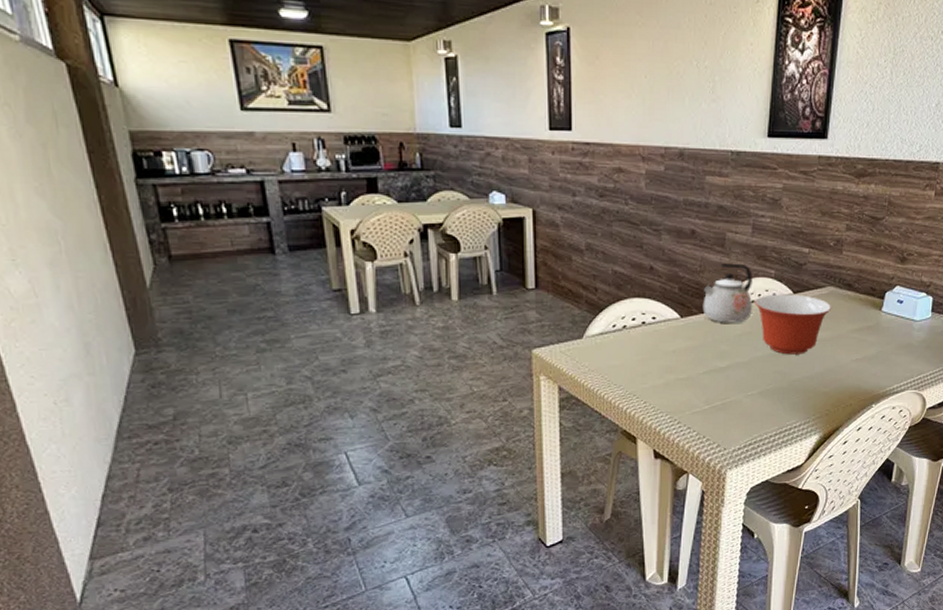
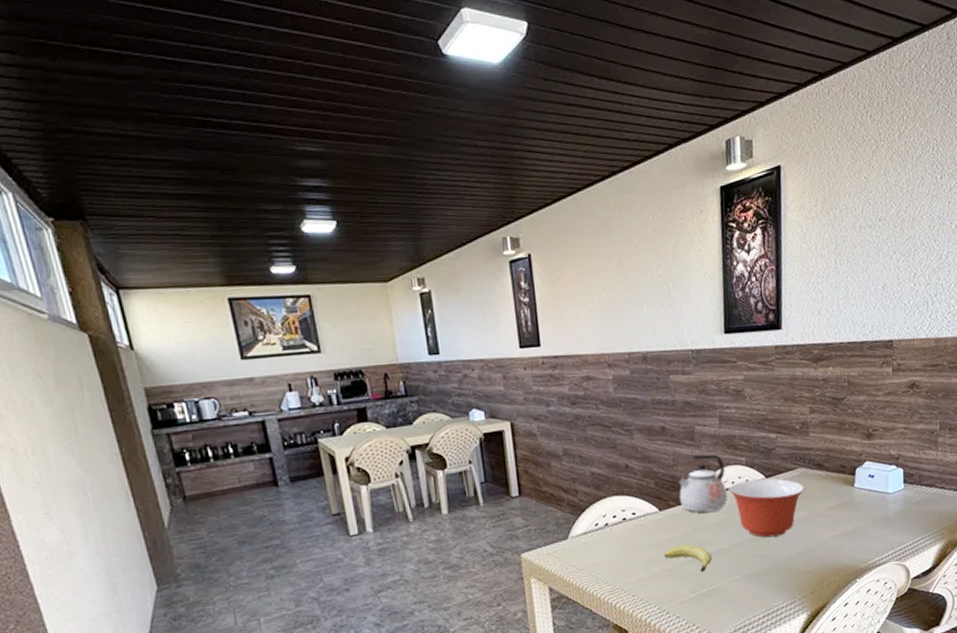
fruit: none [681,354,730,385] -> present [664,544,712,573]

